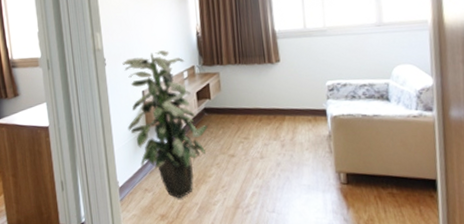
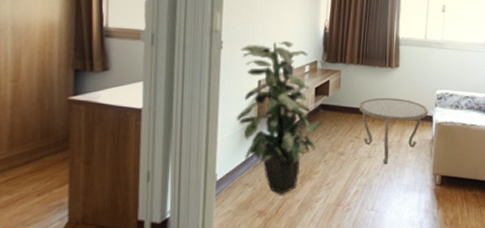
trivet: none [243,94,321,163] -> present [358,98,429,164]

